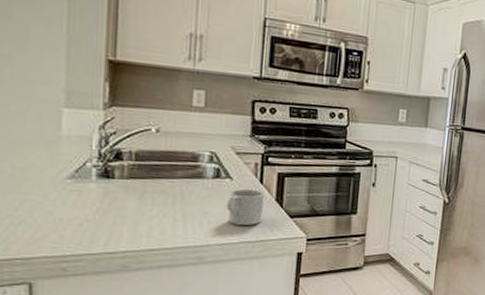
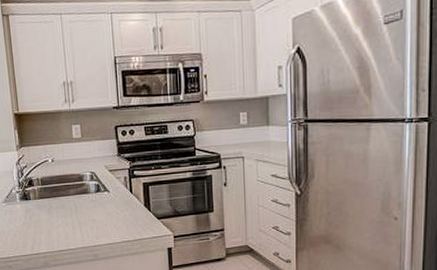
mug: present [226,189,264,225] -> none [107,199,136,228]

